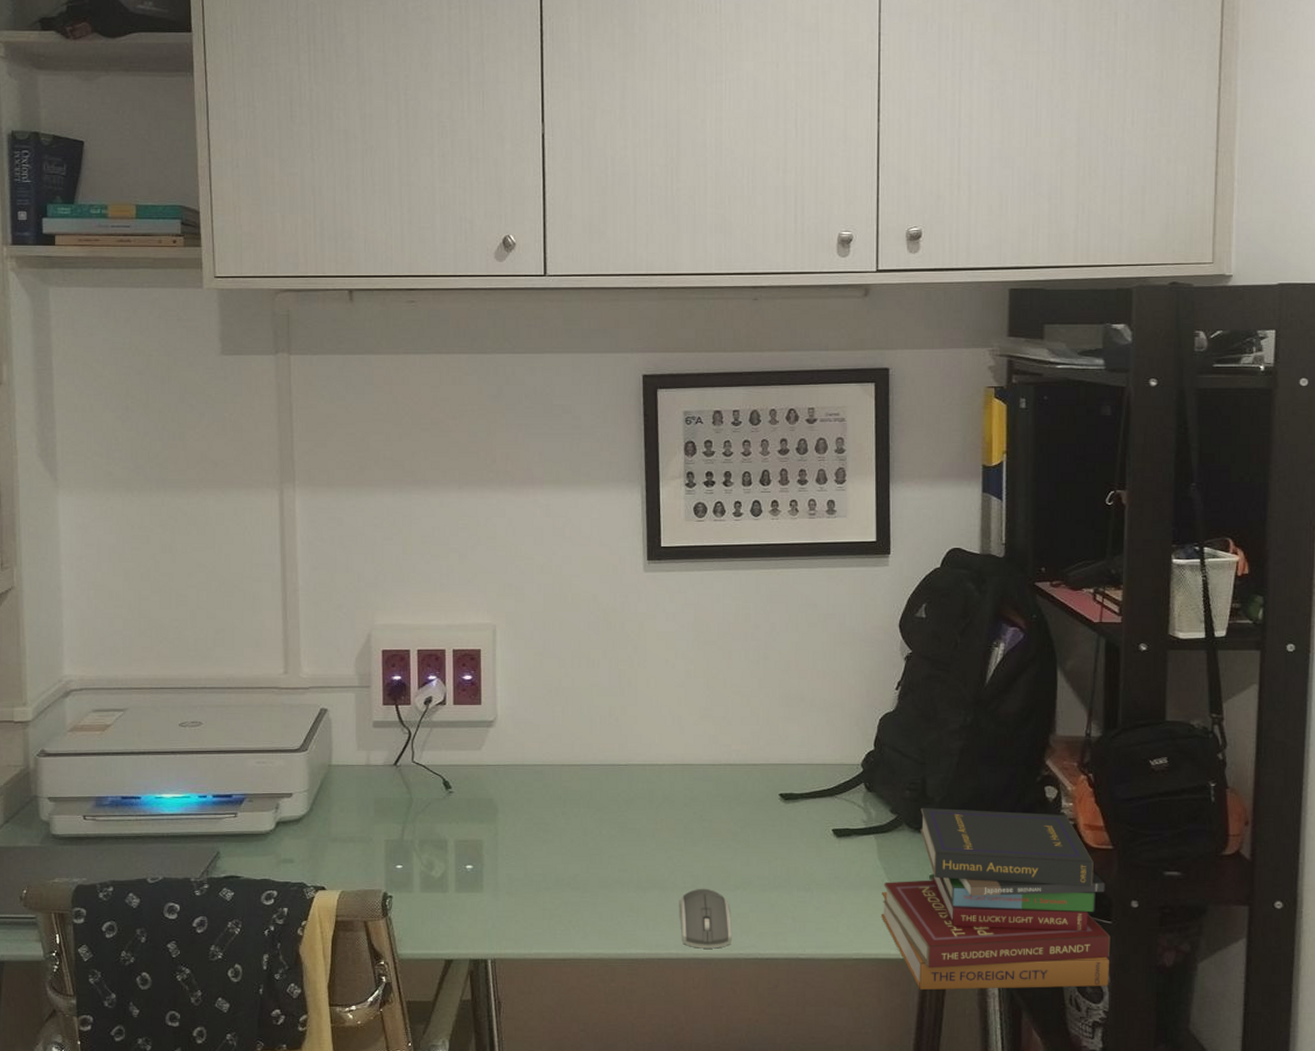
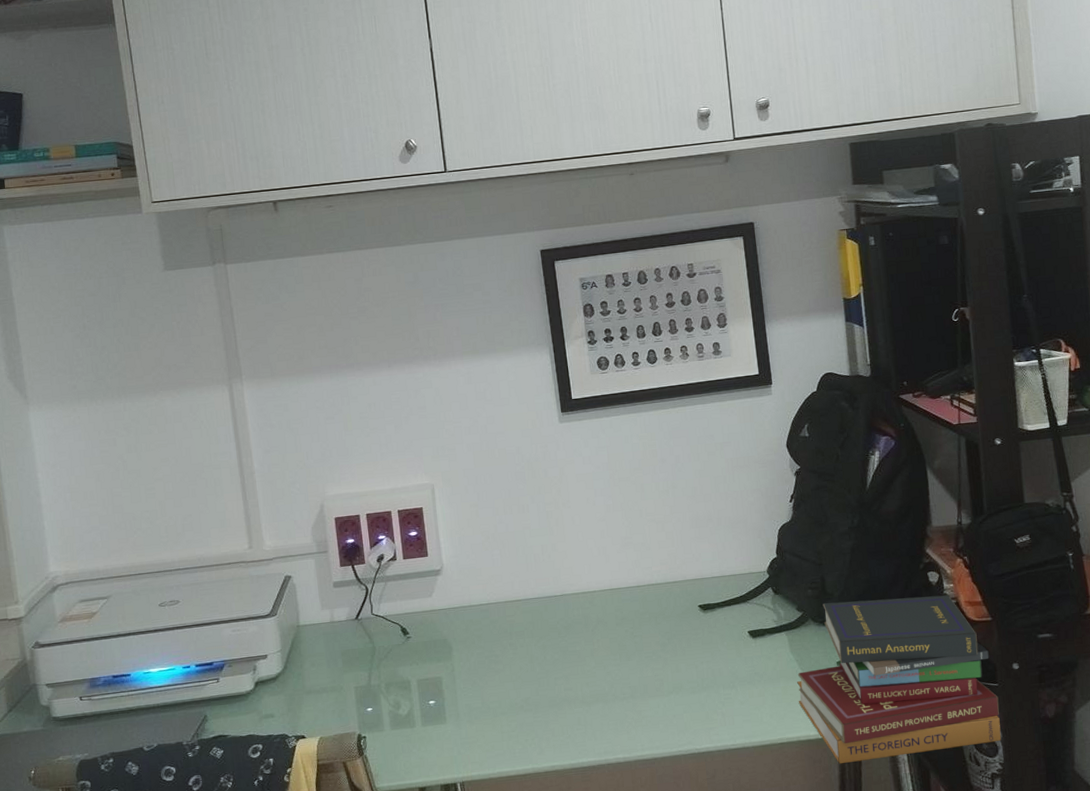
computer mouse: present [679,888,732,949] -> none [620,696,671,751]

